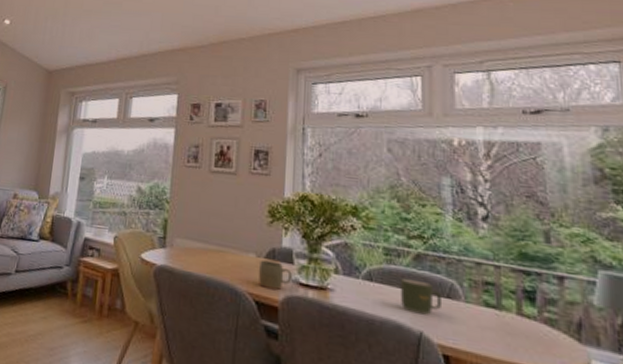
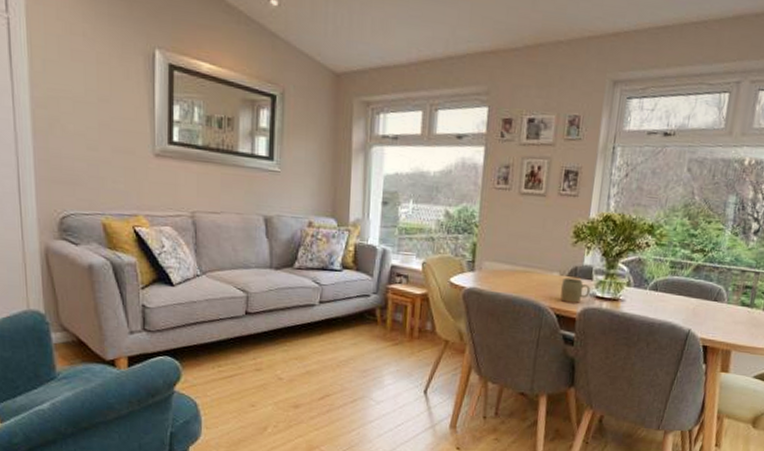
mug: present [400,278,441,315] -> none [677,286,710,316]

